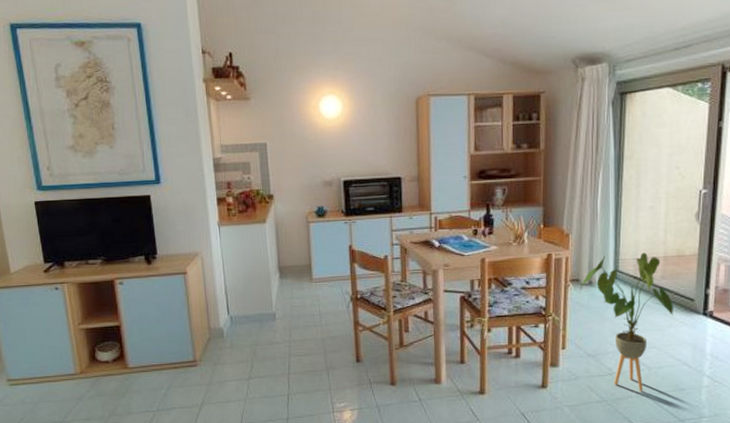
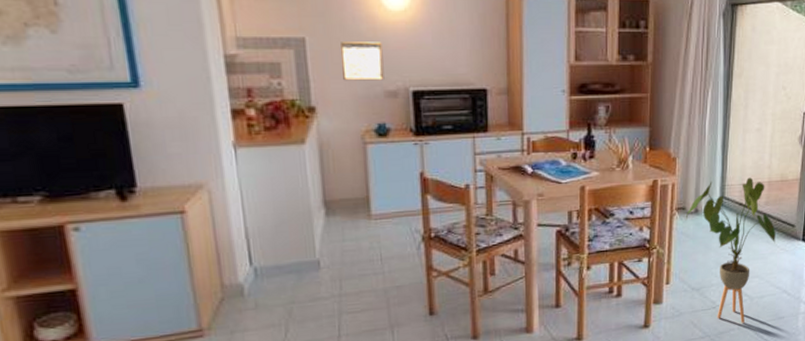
wall art: none [291,143,323,175] -> present [341,42,384,81]

